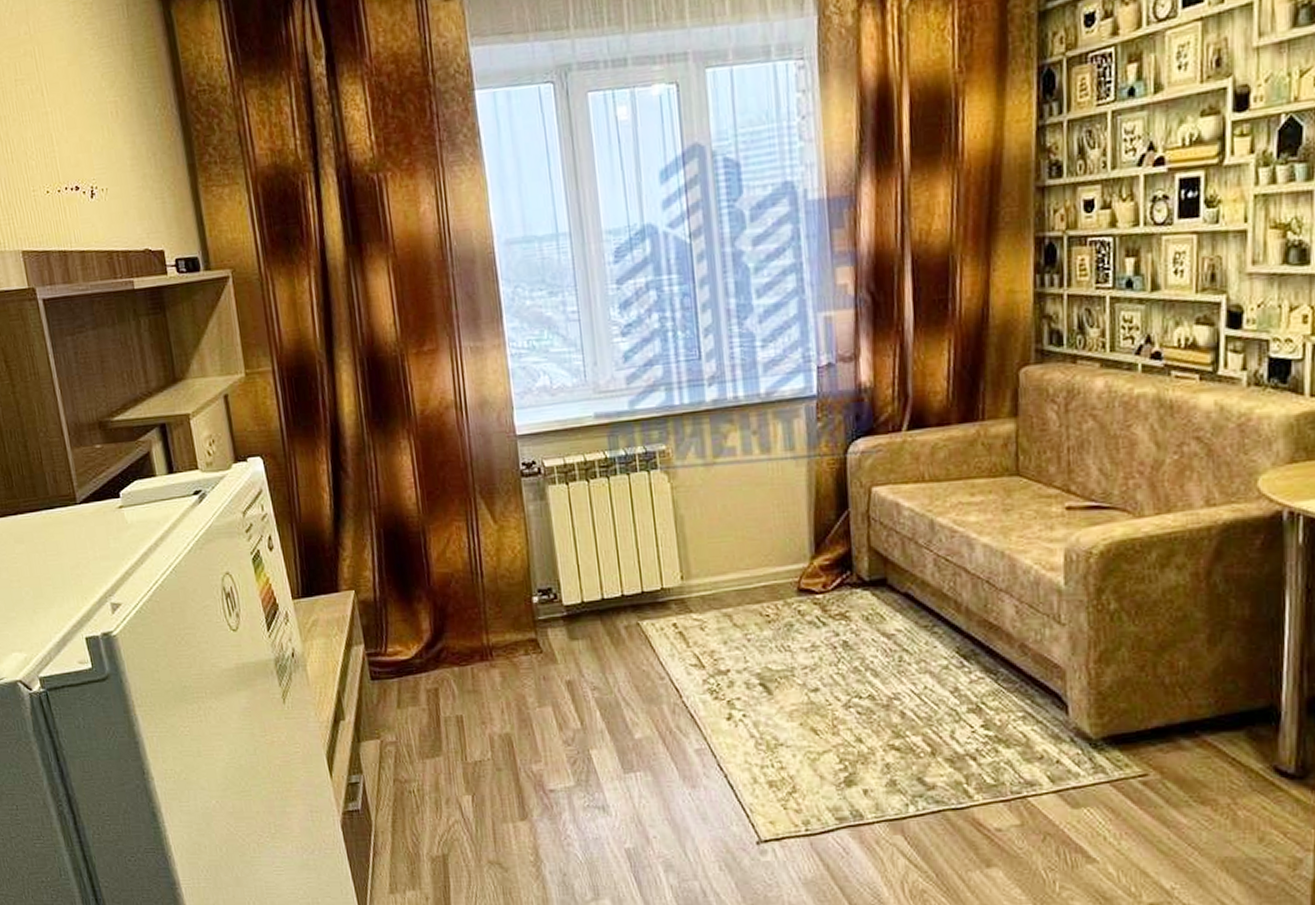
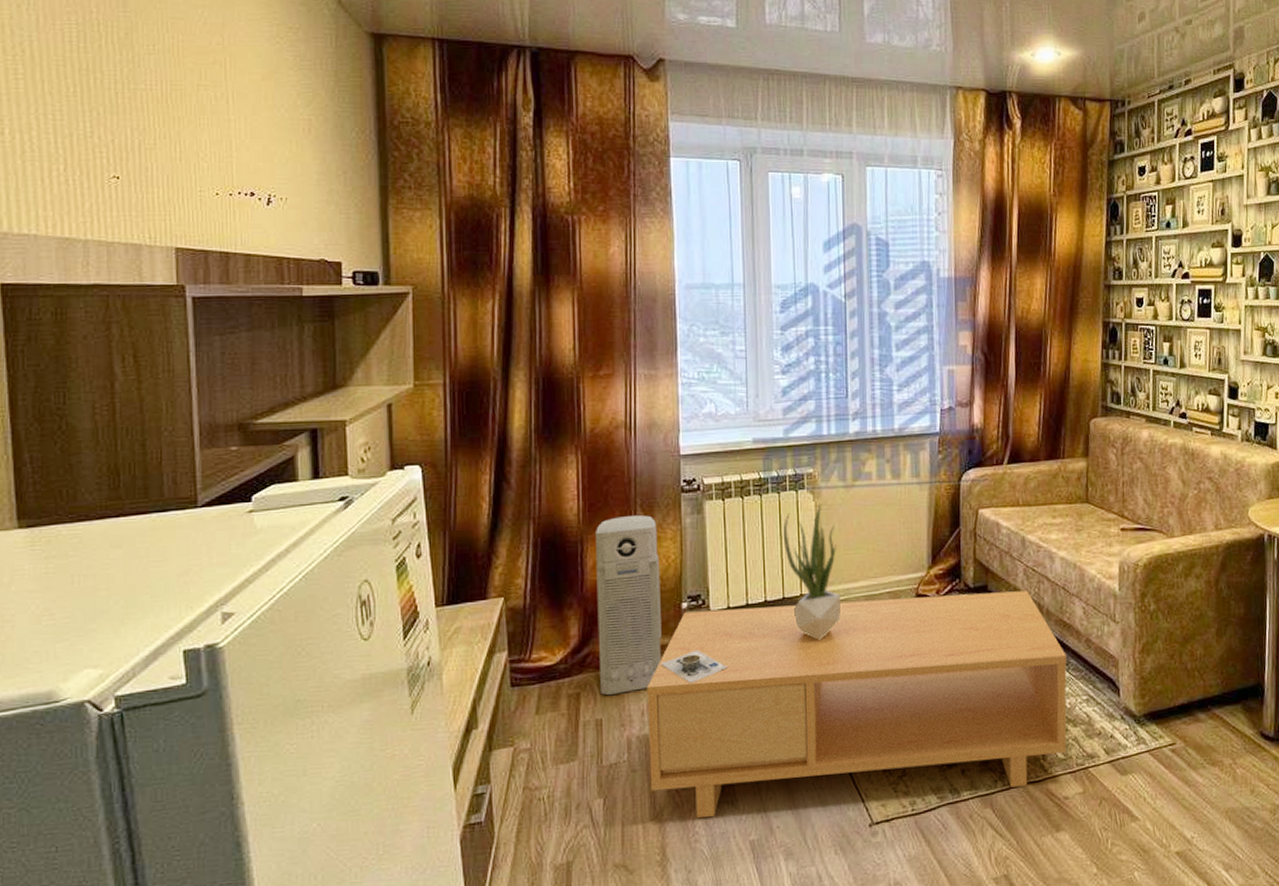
air purifier: none [436,503,517,692] -> present [596,515,662,696]
coffee table: none [503,585,997,822] -> present [646,590,1067,819]
decorative bowl: none [516,647,587,682] -> present [660,650,727,683]
potted plant: none [636,485,710,639] -> present [782,504,841,640]

